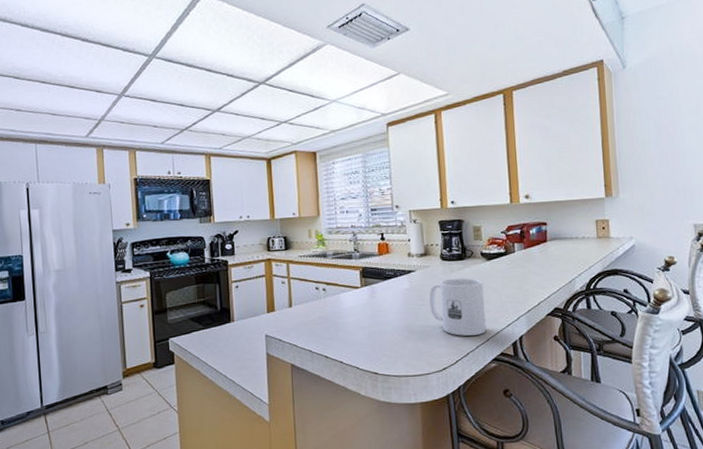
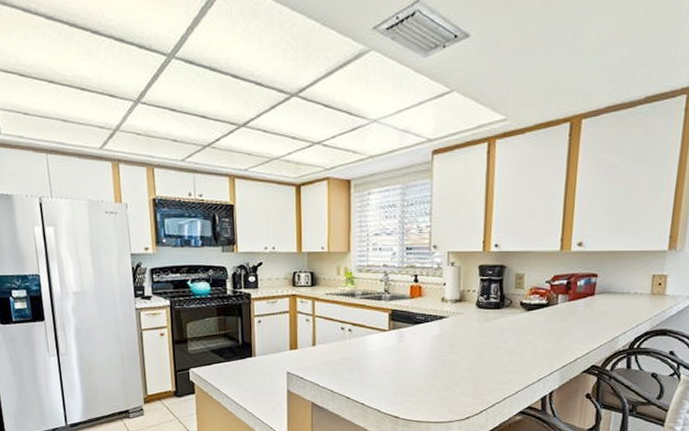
mug: present [429,278,487,336] -> none [459,327,519,387]

